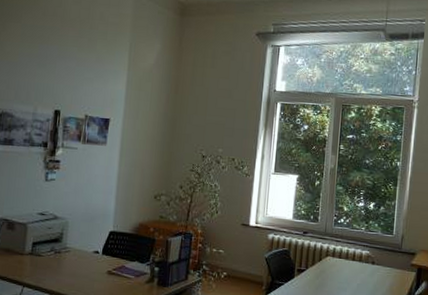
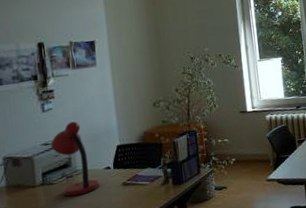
desk lamp: none [47,197,85,274] -> present [51,121,100,197]

